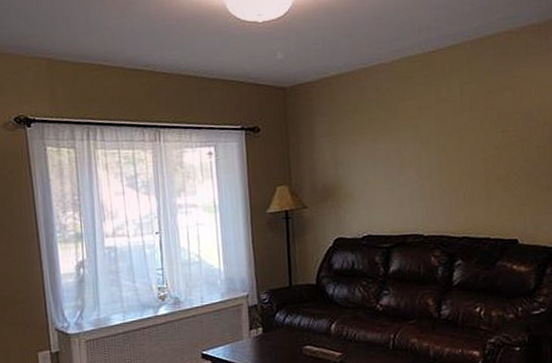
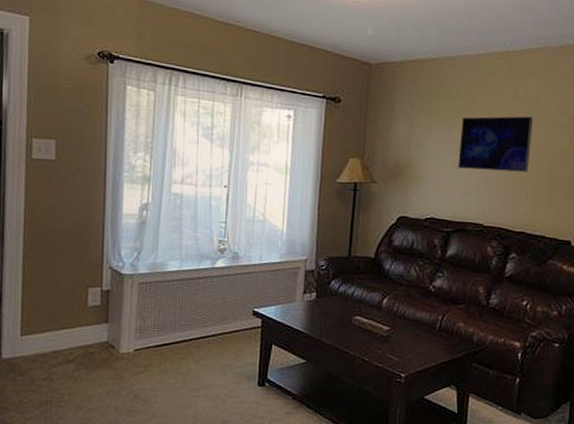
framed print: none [386,116,463,181] -> present [458,116,534,172]

